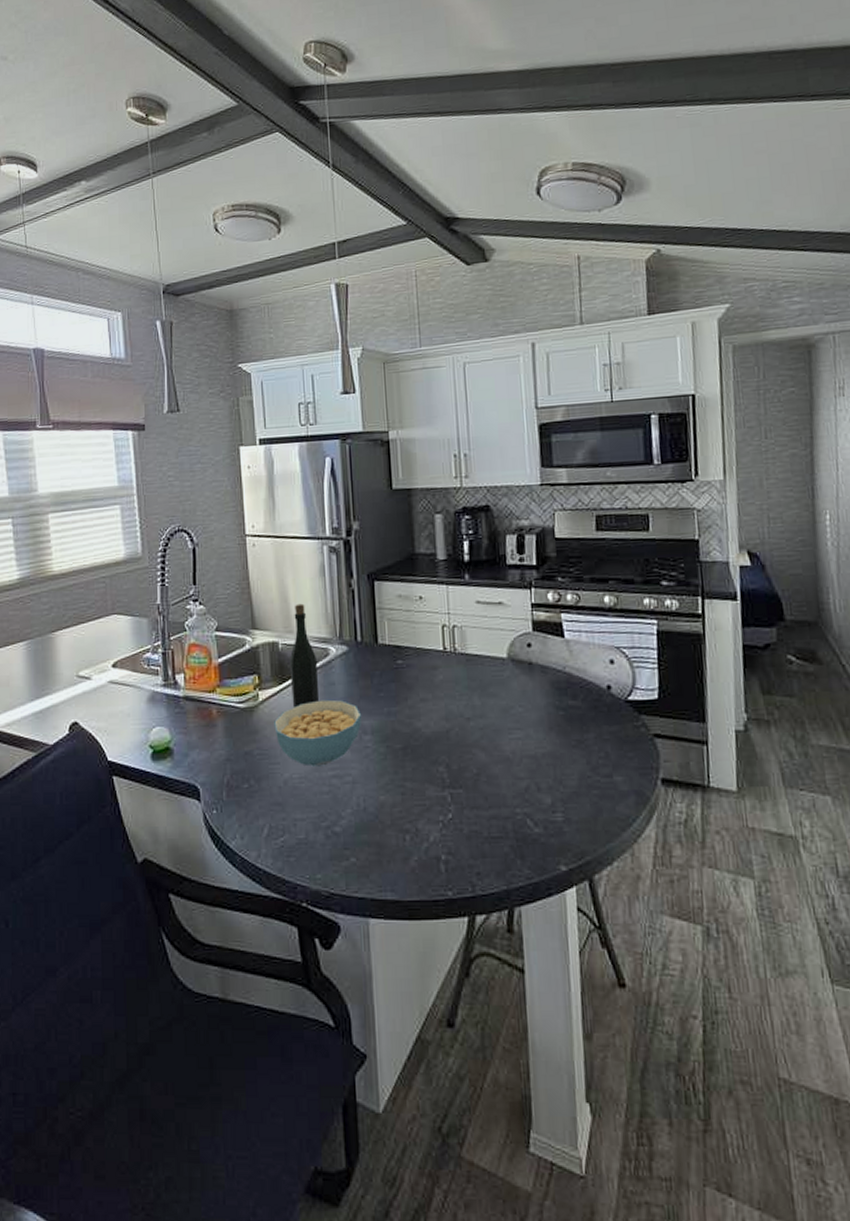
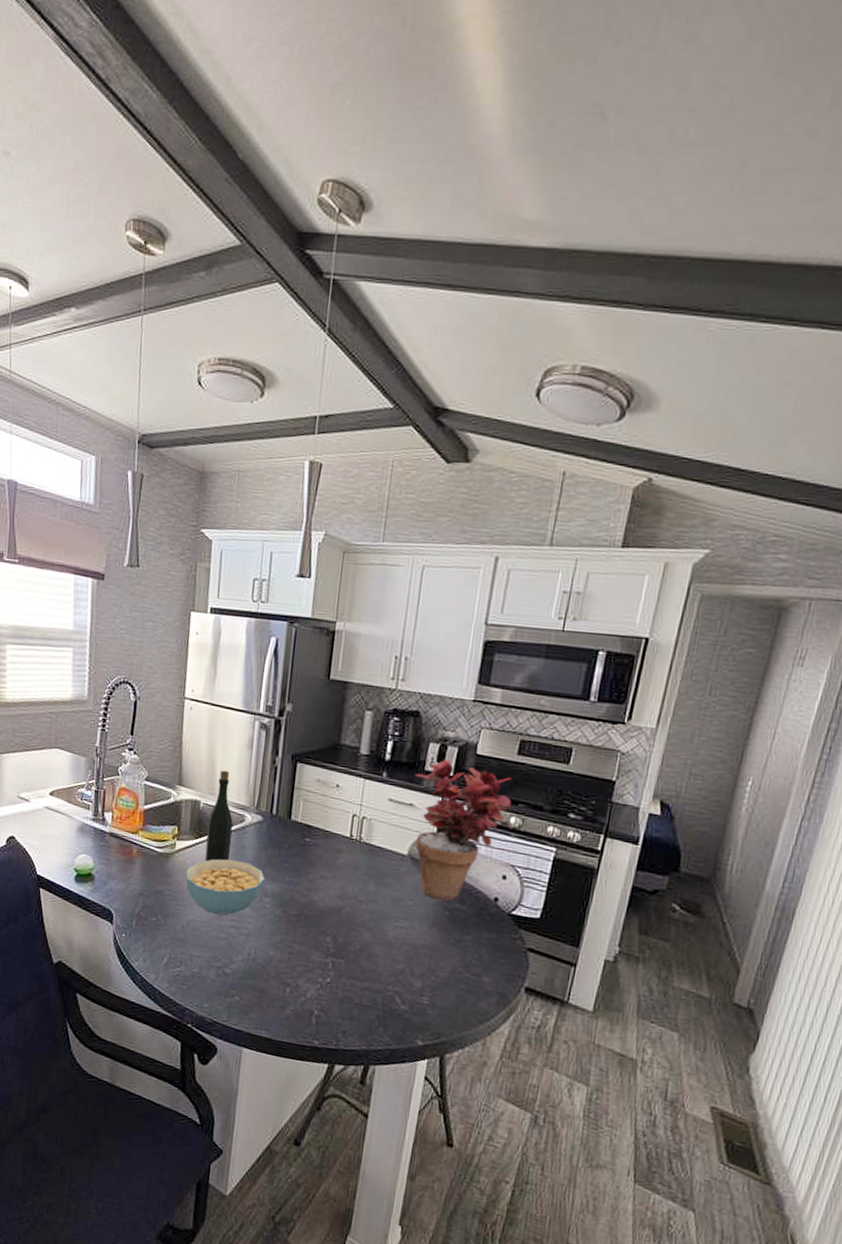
potted plant: none [498,548,606,700] -> present [415,759,512,901]

